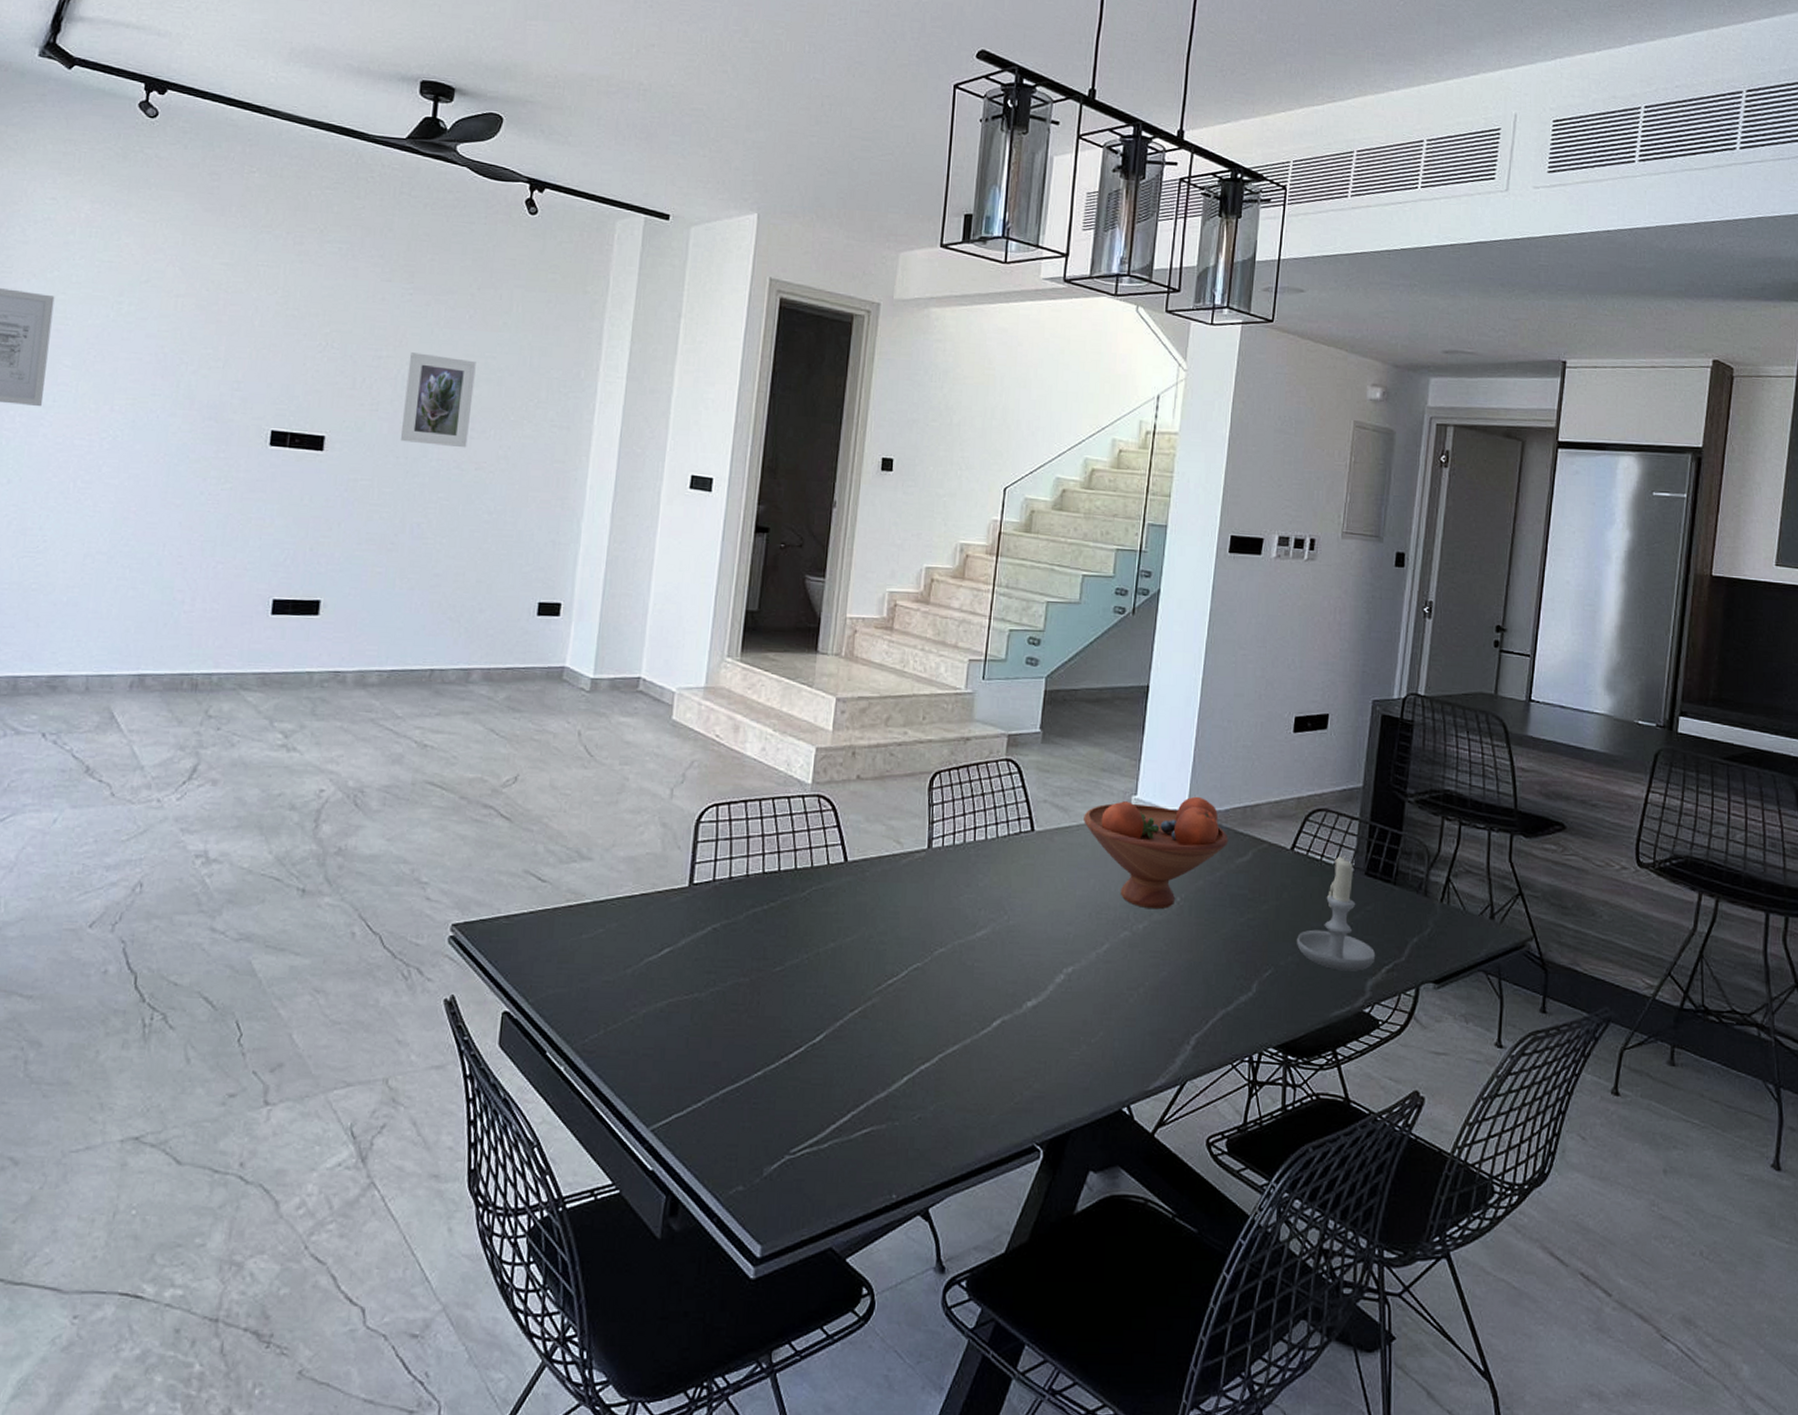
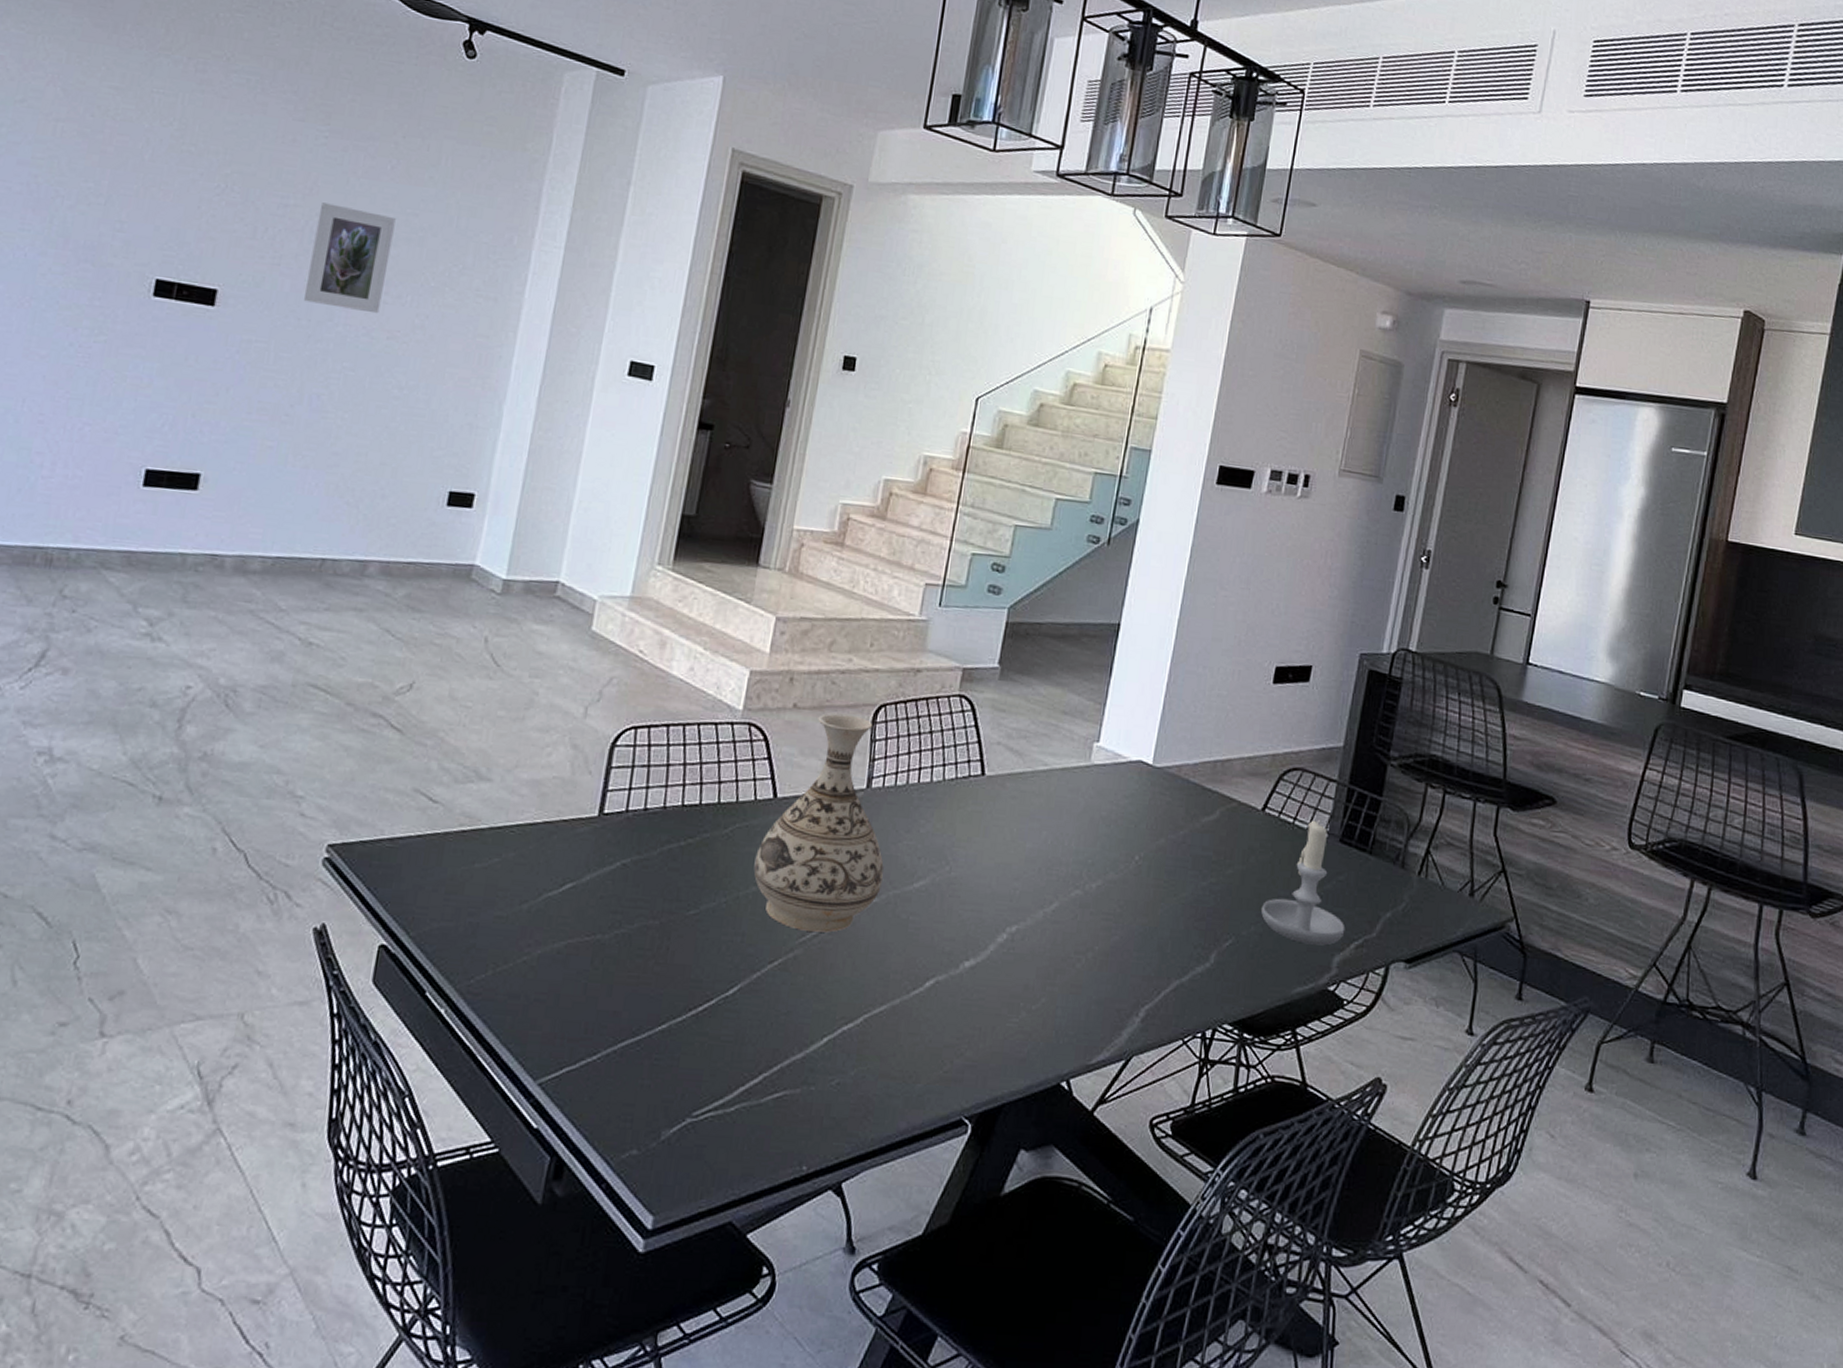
vase: none [831,782,948,981] -> present [753,713,884,933]
fruit bowl: present [1084,796,1229,910] -> none [1039,747,1196,868]

